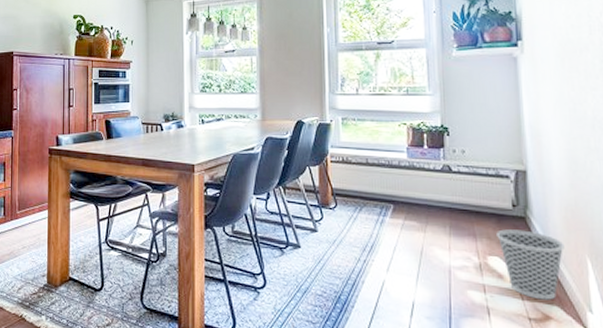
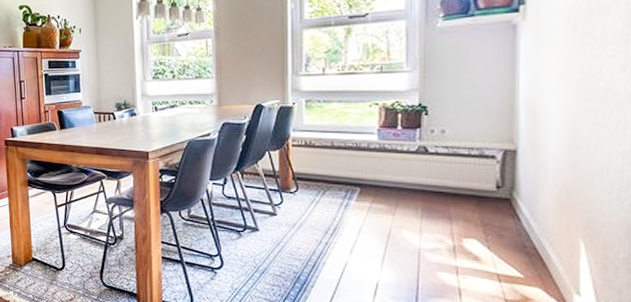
wastebasket: present [496,229,565,300] -> none [475,211,555,283]

